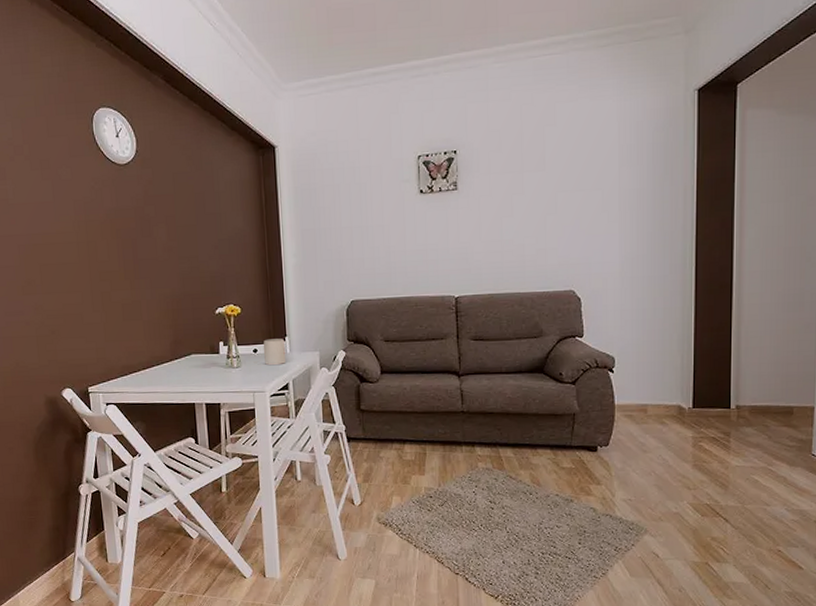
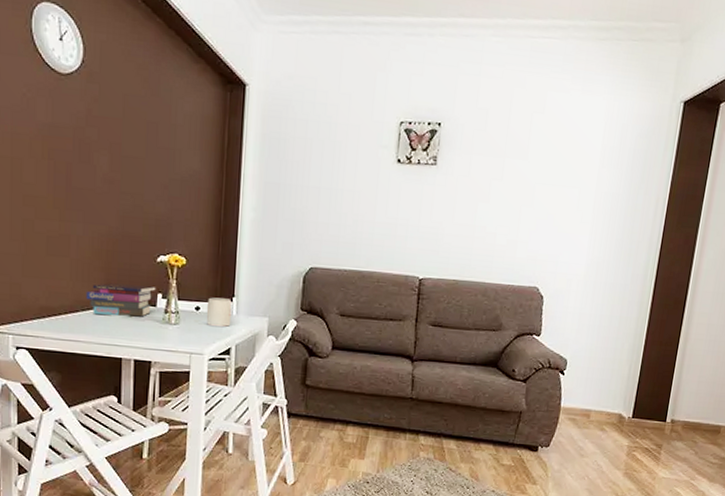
books: none [158,336,218,367] -> present [85,283,156,317]

